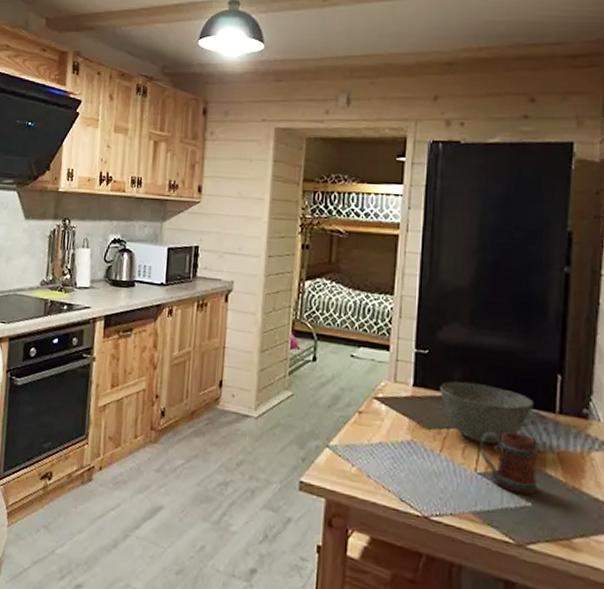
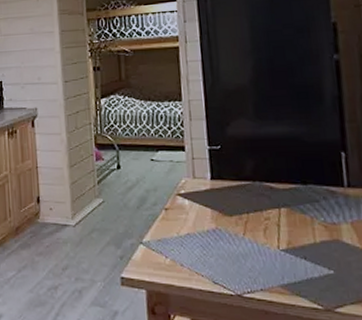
bowl: present [440,381,533,444] -> none [235,169,323,223]
mug: present [479,431,537,495] -> none [278,210,337,265]

